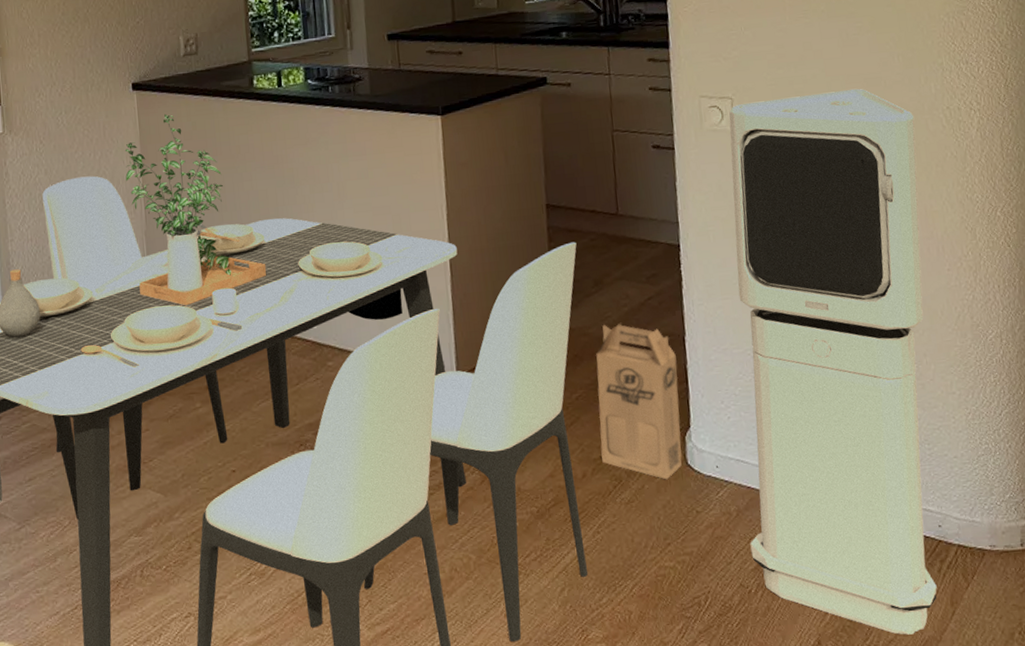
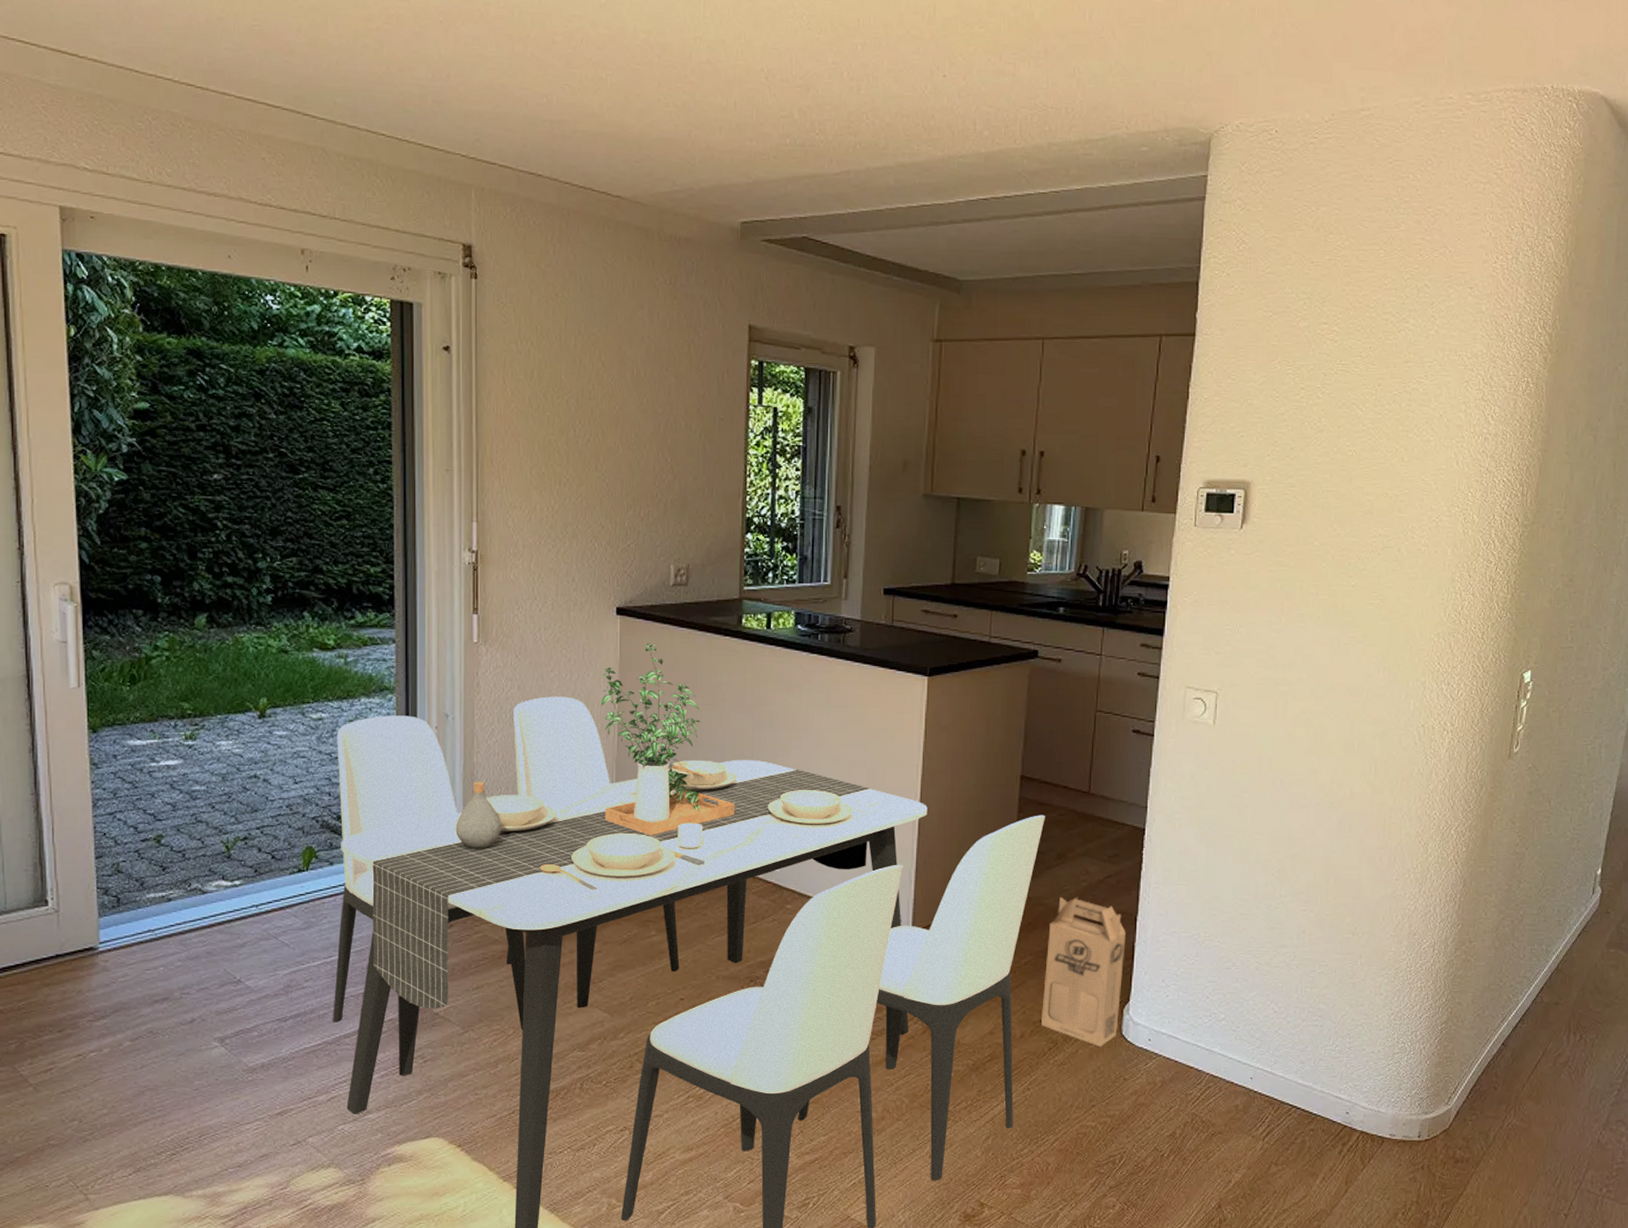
air purifier: present [729,88,937,635] -> none [1169,697,1389,1206]

